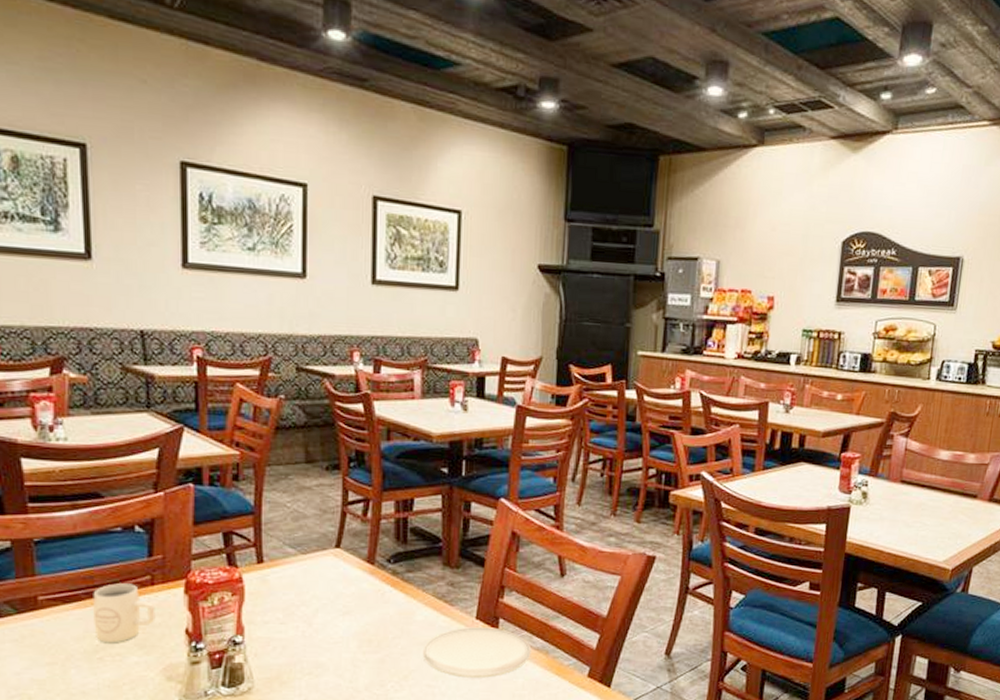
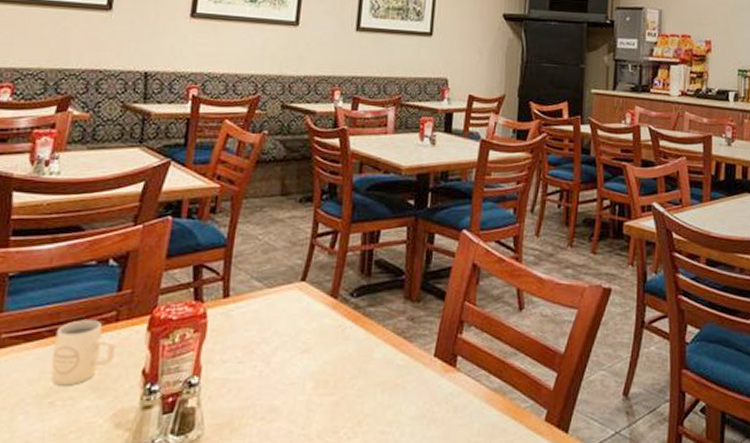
plate: present [422,627,532,678] -> none [378,366,489,423]

